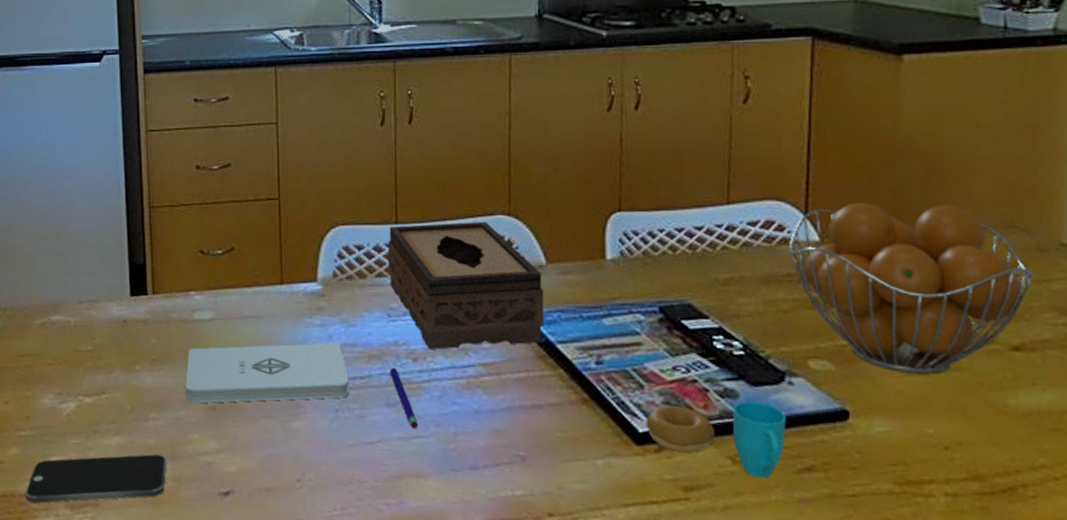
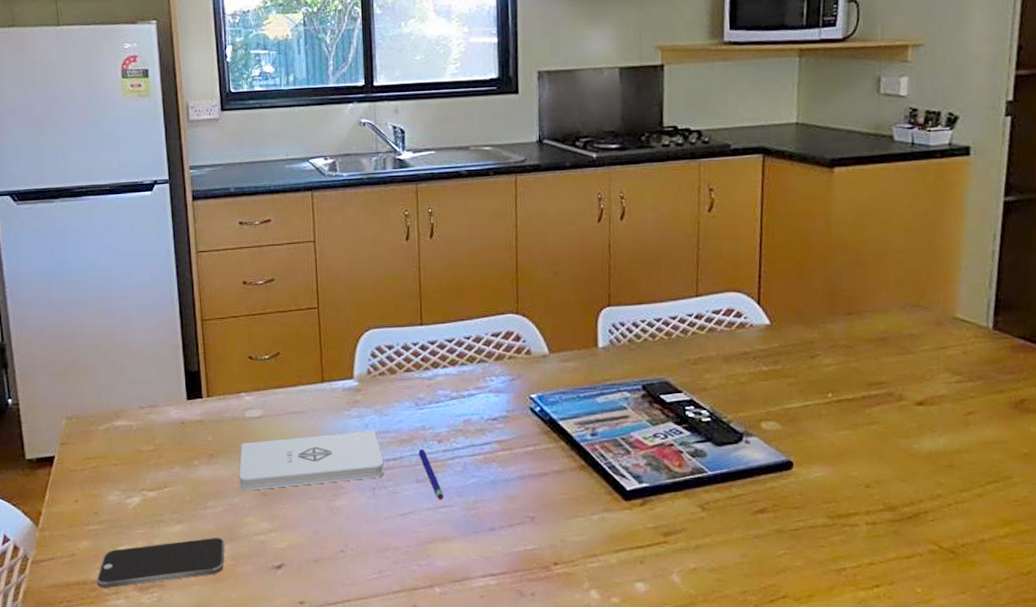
tissue box: present [388,221,544,350] -> none [415,319,548,431]
cup: present [646,401,786,479] -> none [632,459,744,521]
fruit basket: present [788,202,1035,374] -> none [745,290,934,428]

